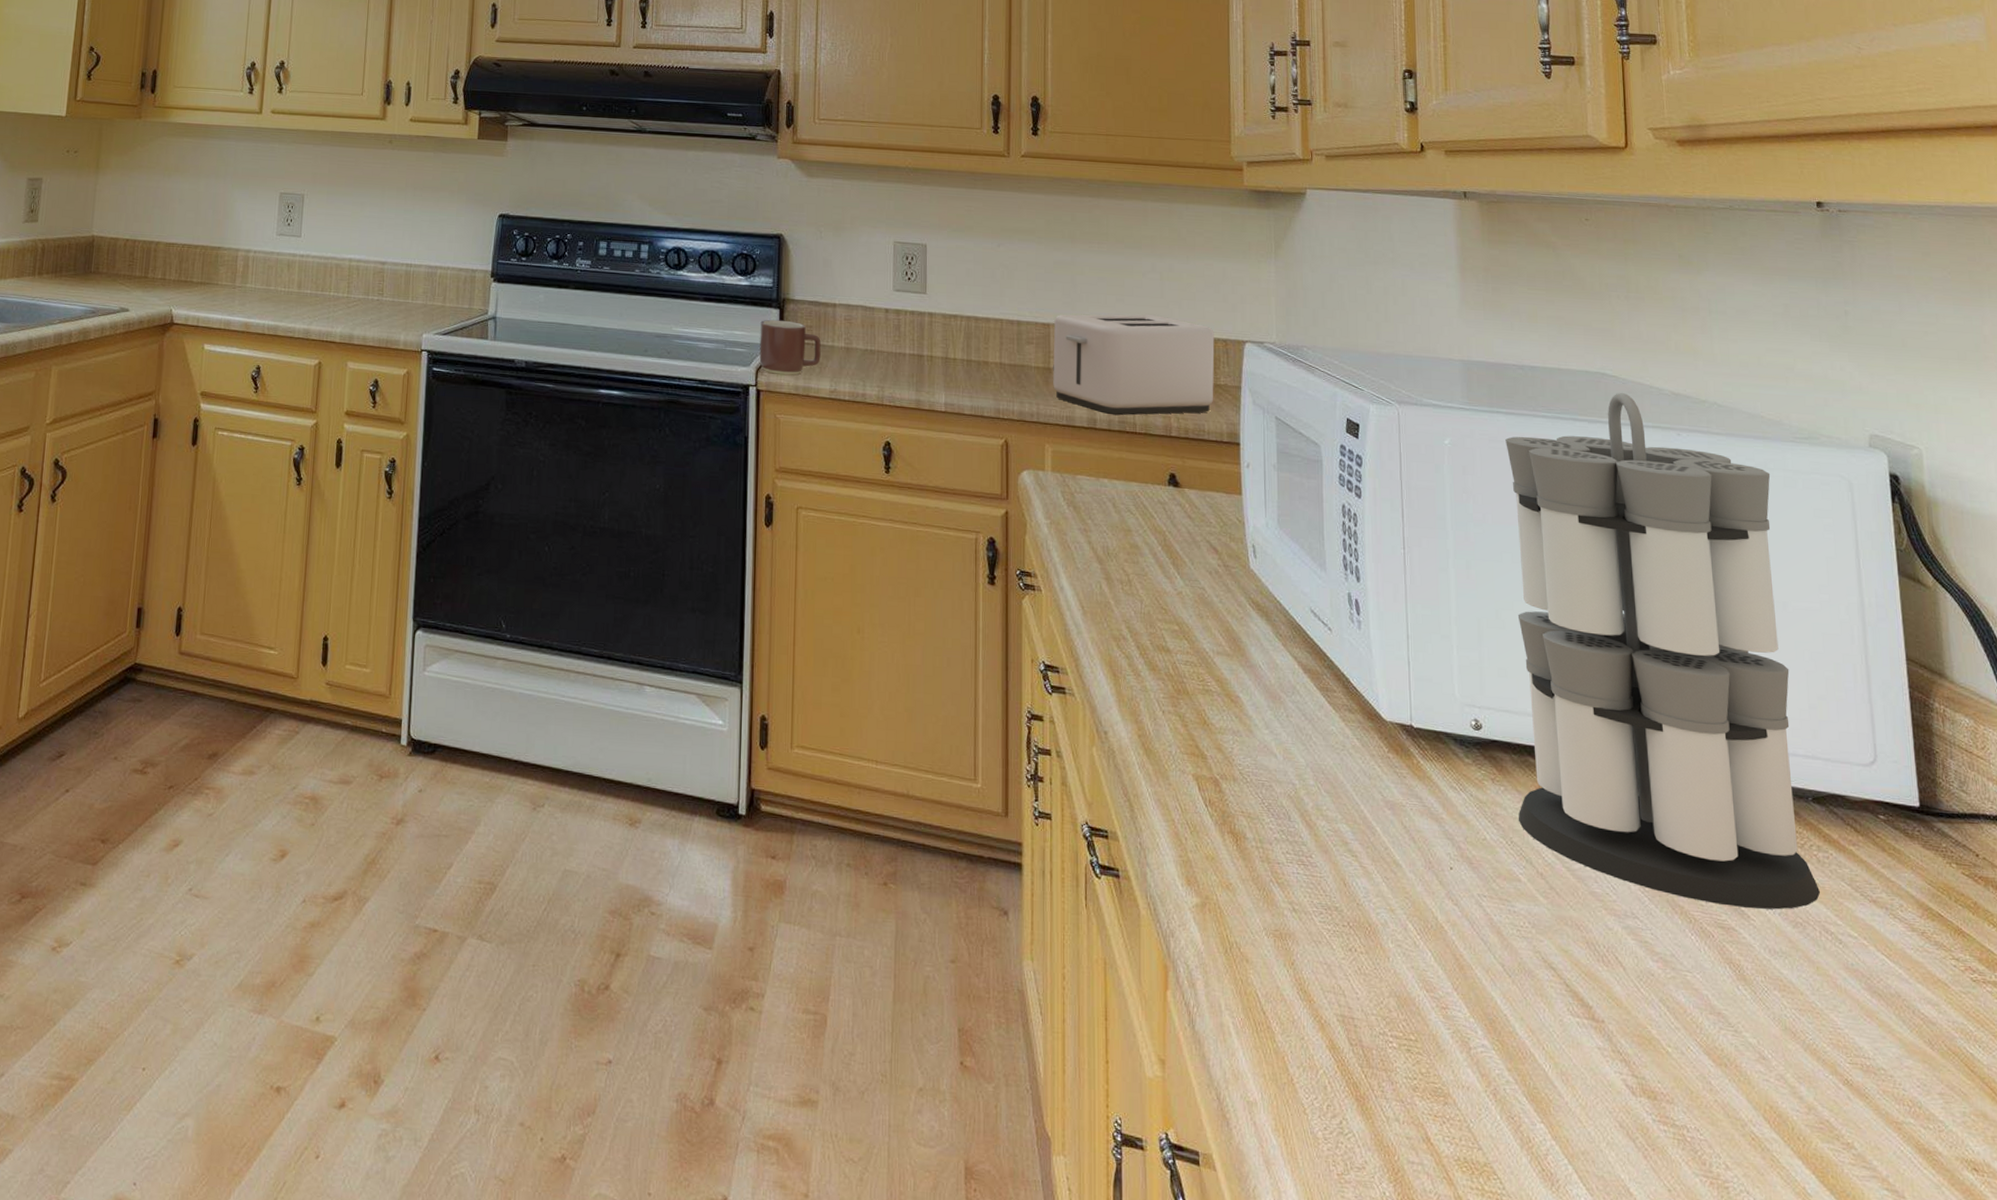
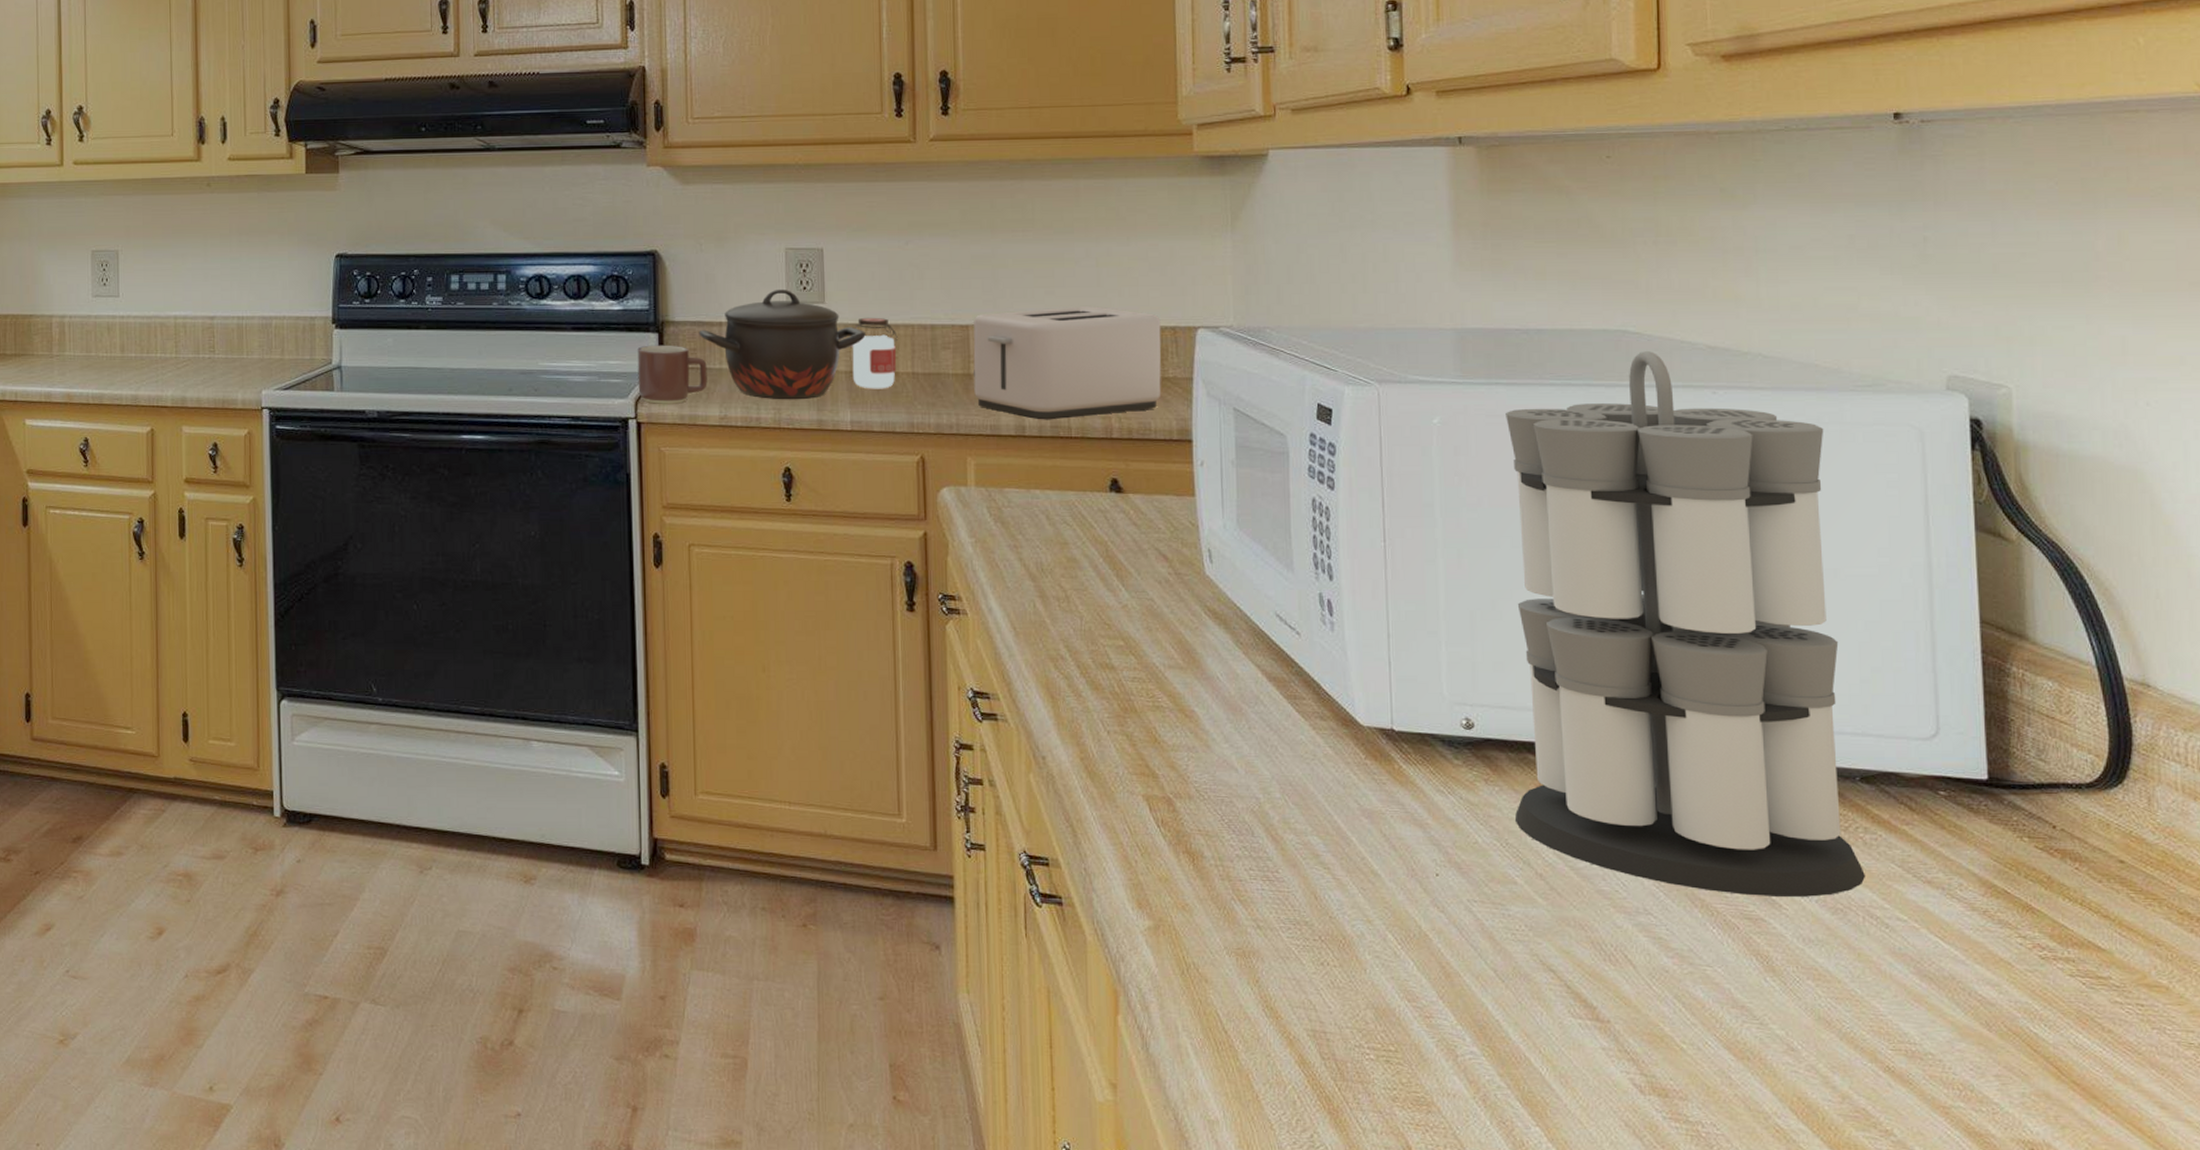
cooking pot: none [815,277,961,381] -> present [699,289,866,400]
jar: none [947,309,988,376] -> present [850,317,898,389]

